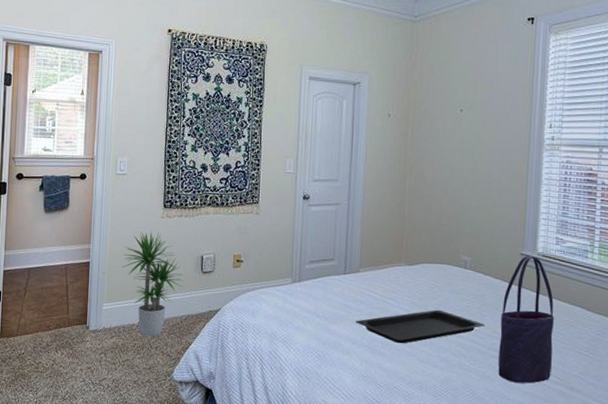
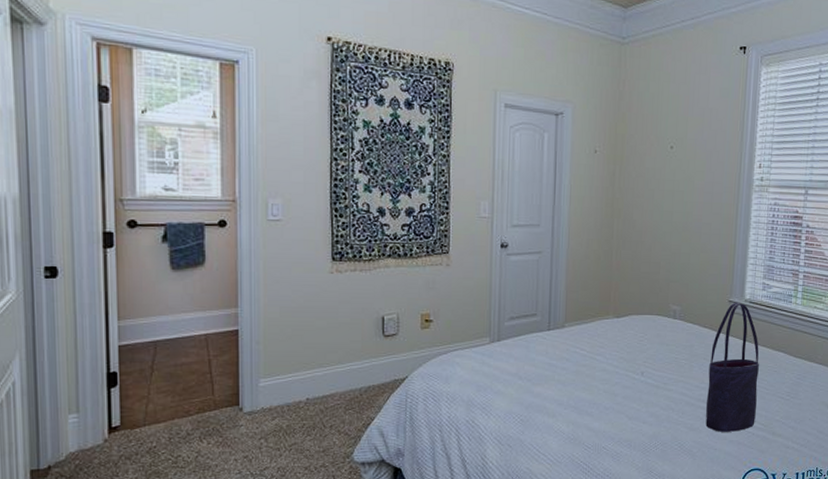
potted plant: present [121,231,184,337] -> none [281,289,363,415]
serving tray: present [356,309,486,344] -> none [561,363,694,402]

